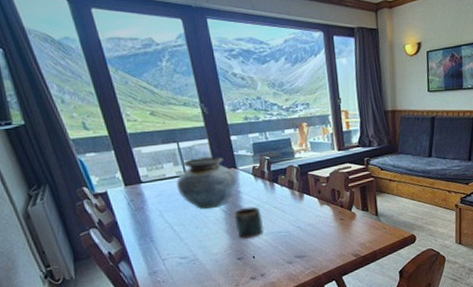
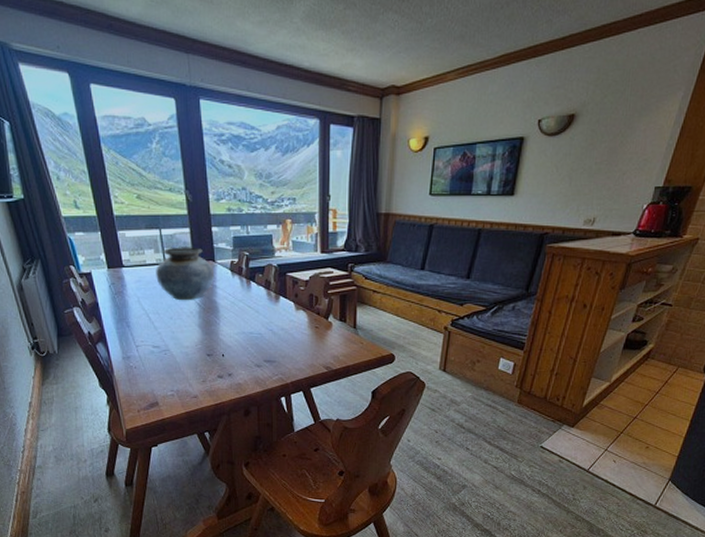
mug: present [234,206,264,239] -> none [208,303,236,337]

